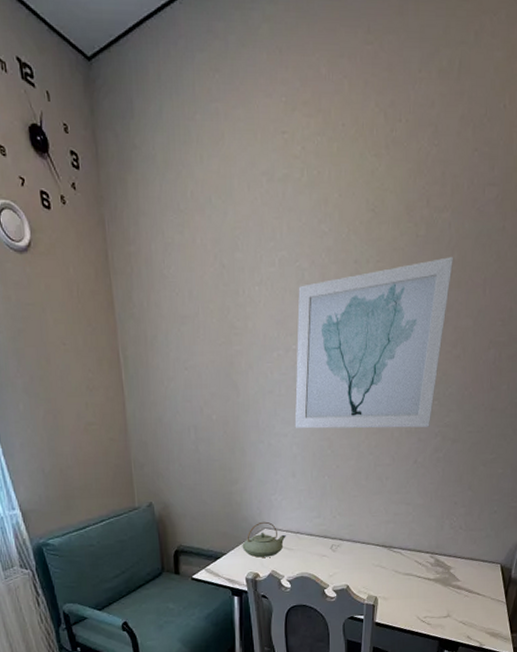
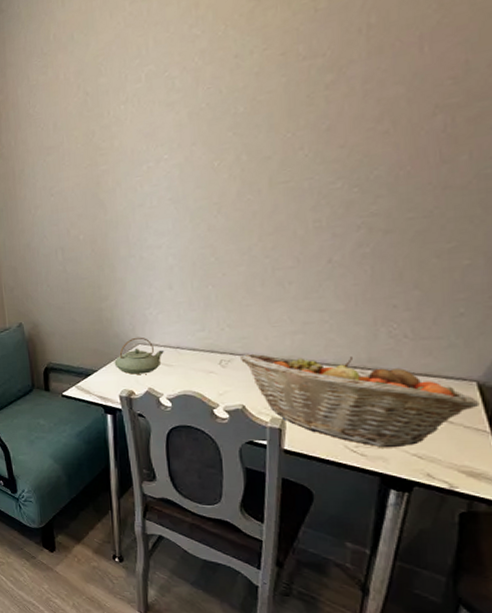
wall art: present [294,256,453,429] -> none [168,20,370,239]
fruit basket: none [347,539,501,618] -> present [241,353,480,448]

